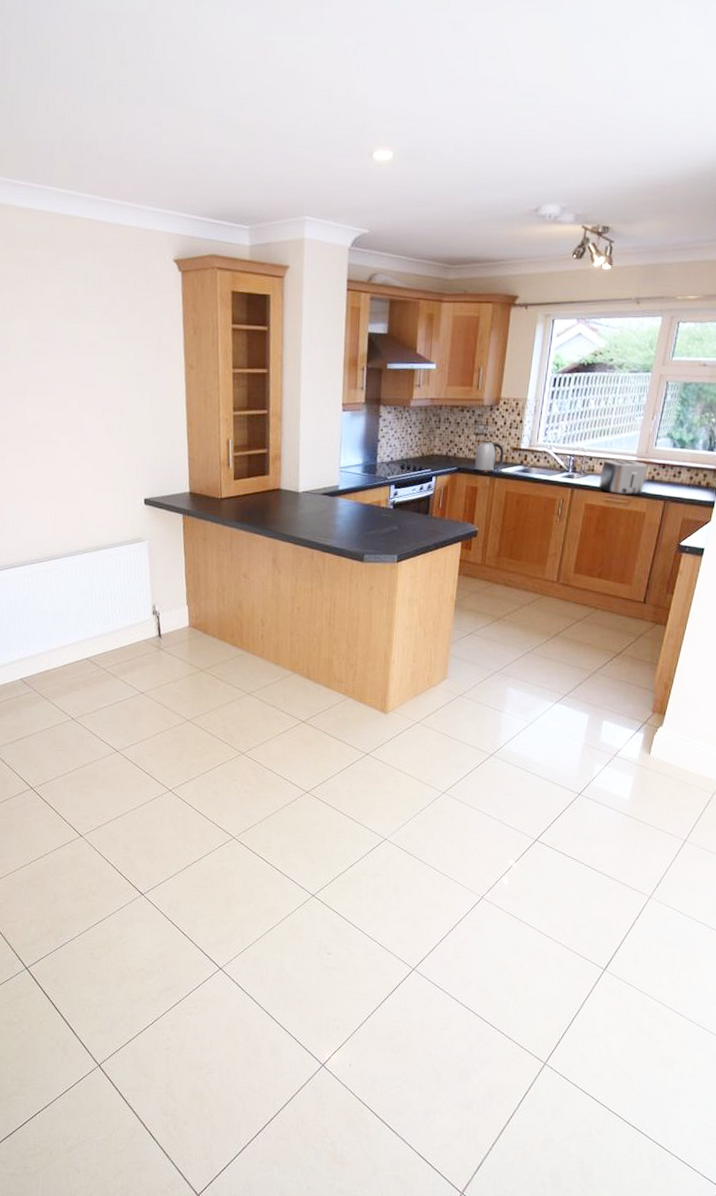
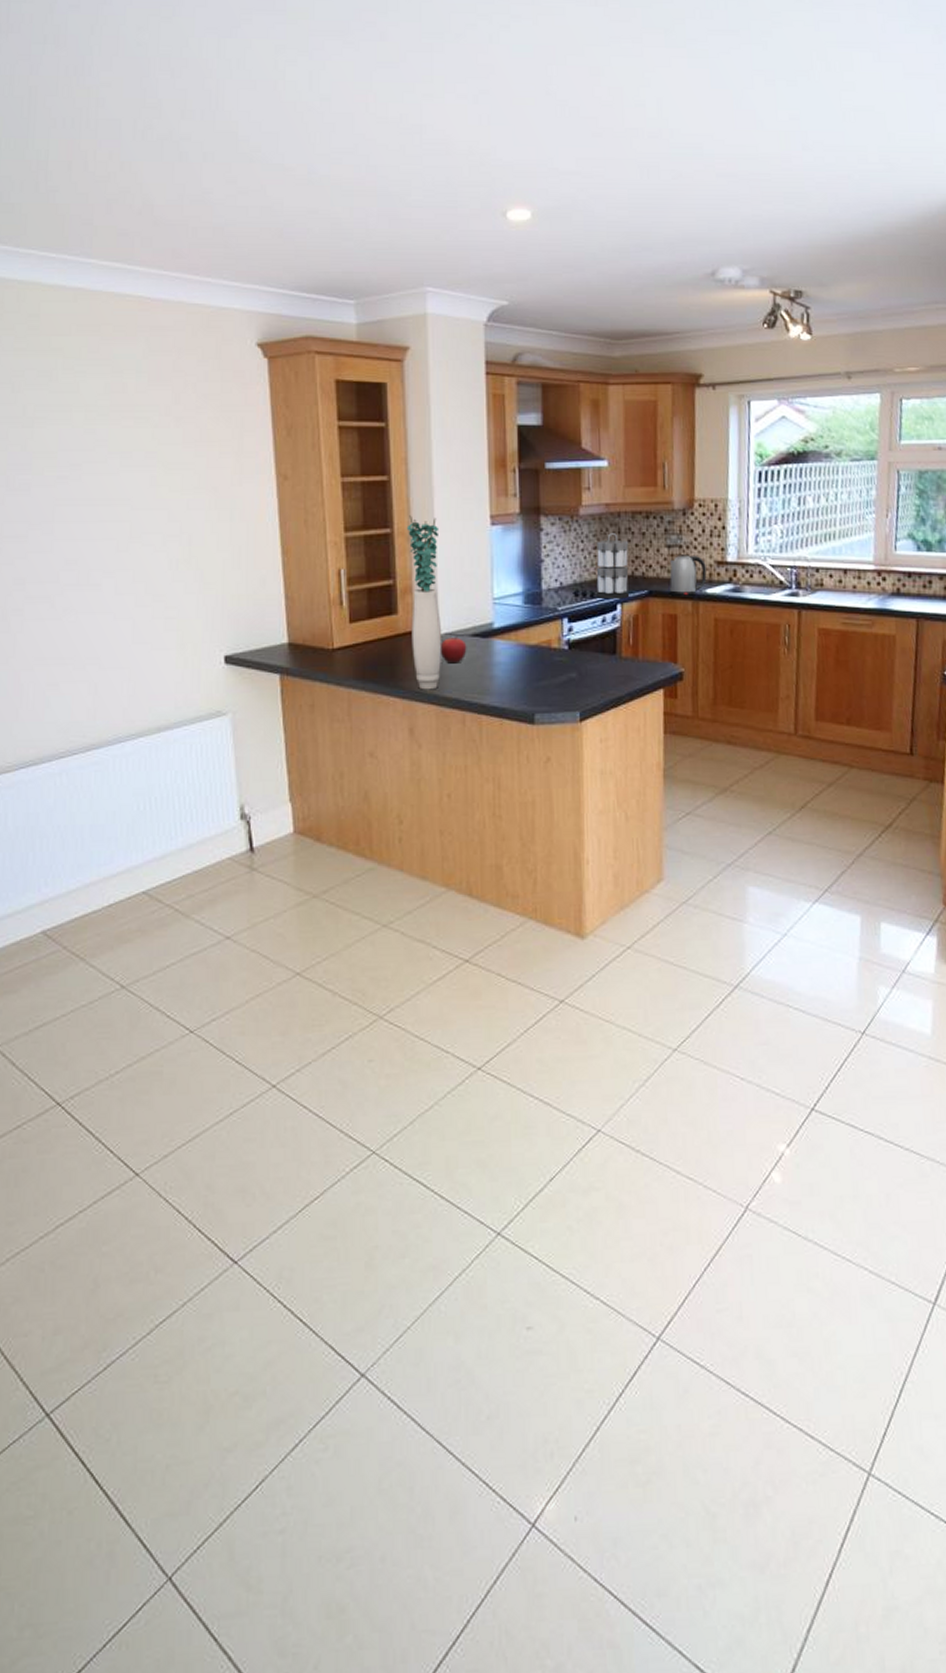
vase: none [278,401,304,533] -> present [406,515,442,690]
fruit: none [298,494,318,514] -> present [439,636,467,664]
spice rack: none [417,422,446,473] -> present [595,533,630,600]
toaster: present [599,459,648,495] -> none [832,569,891,614]

